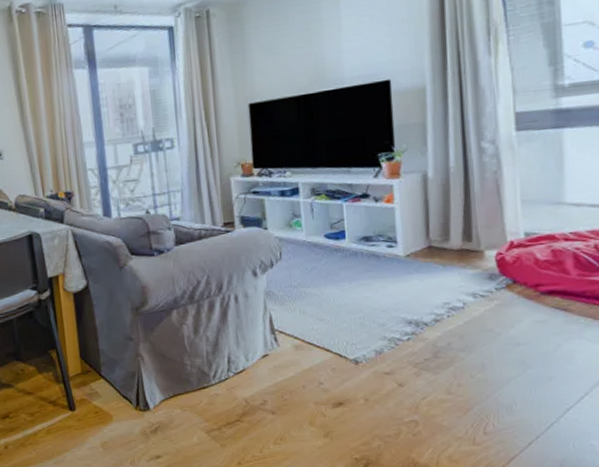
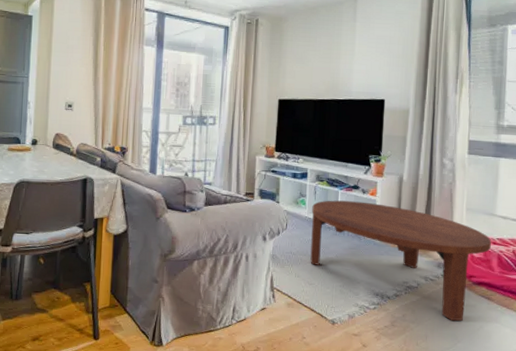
coffee table: none [310,211,562,344] -> present [310,200,491,321]

